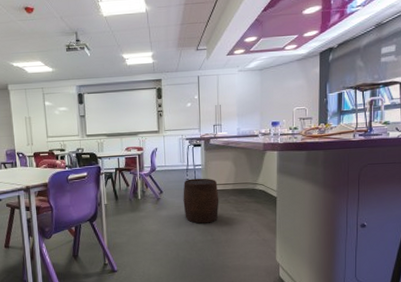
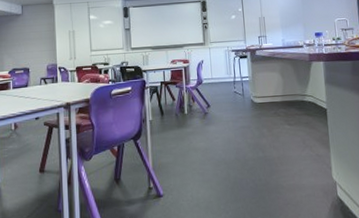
stool: present [183,178,219,224] -> none [231,90,269,139]

